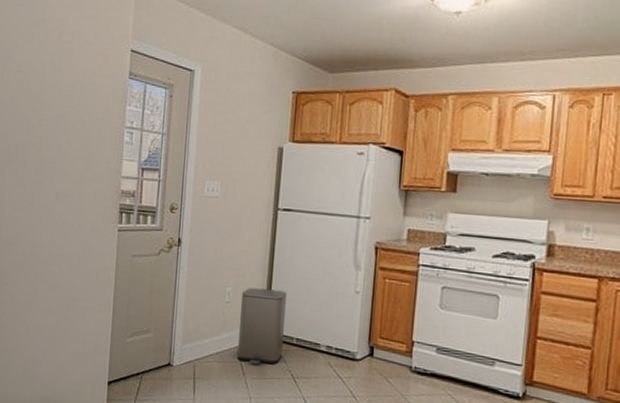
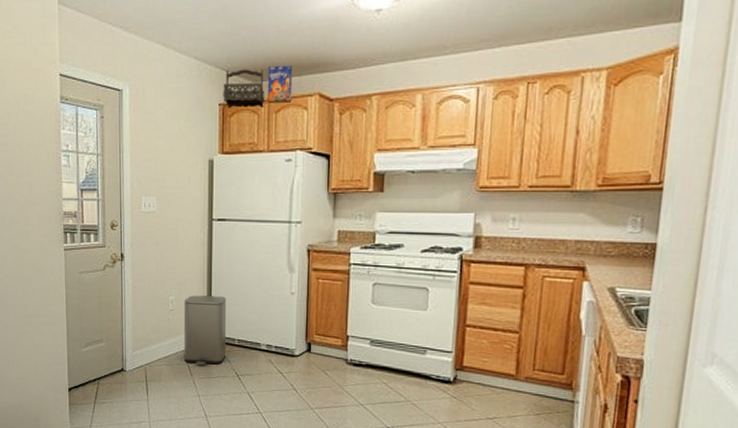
decorative basket: none [297,58,340,99] -> present [223,68,265,108]
cereal box: none [342,59,370,96] -> present [267,66,293,103]

